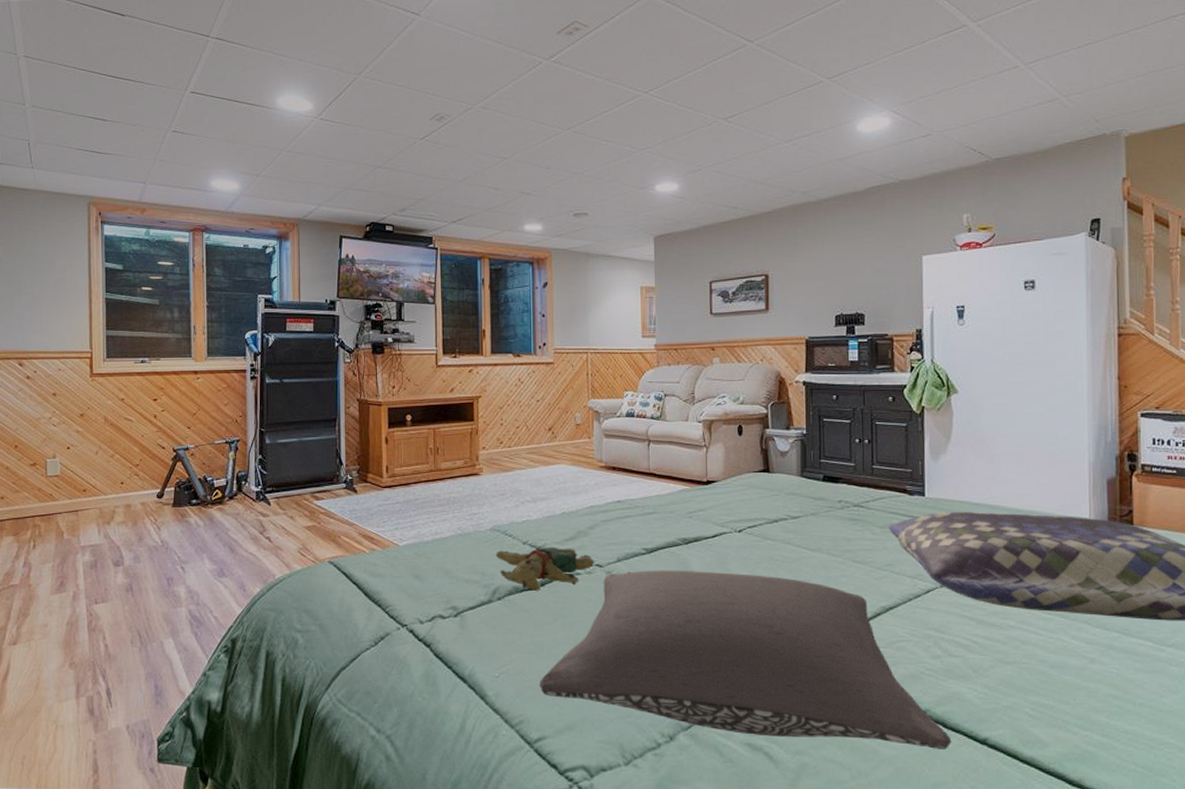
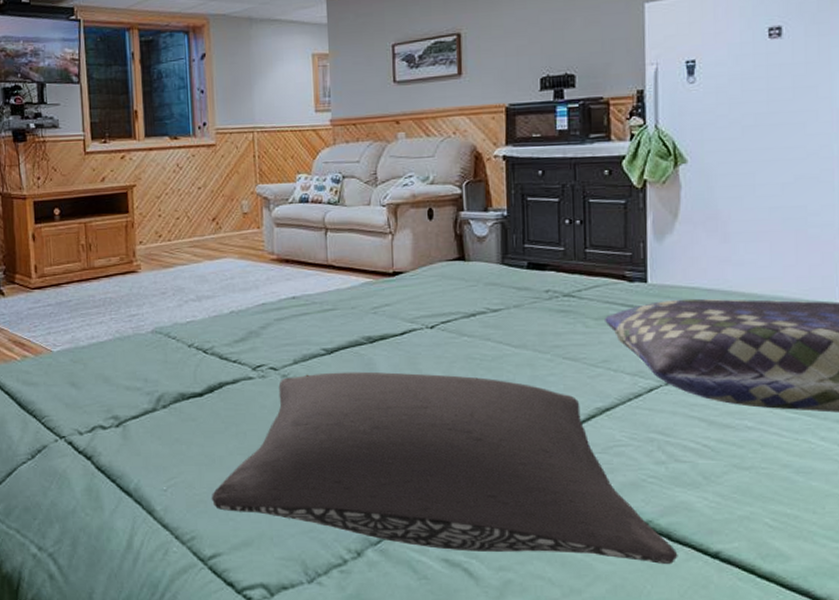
teddy bear: present [495,547,595,592] -> none [158,349,269,399]

